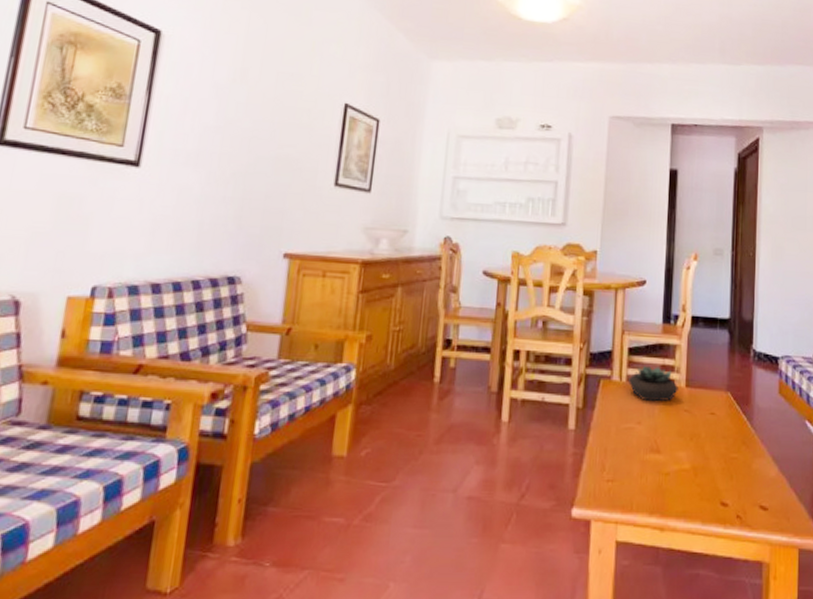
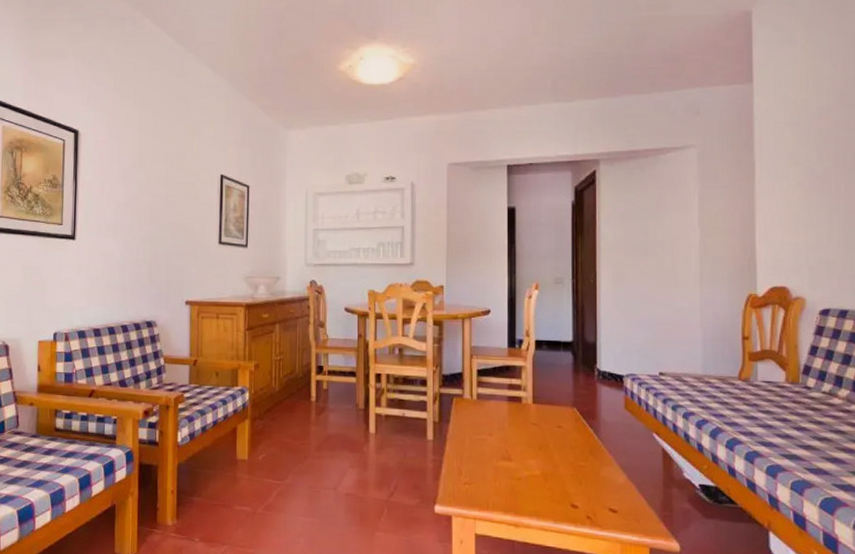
succulent plant: present [627,366,678,402] -> none [478,385,526,417]

